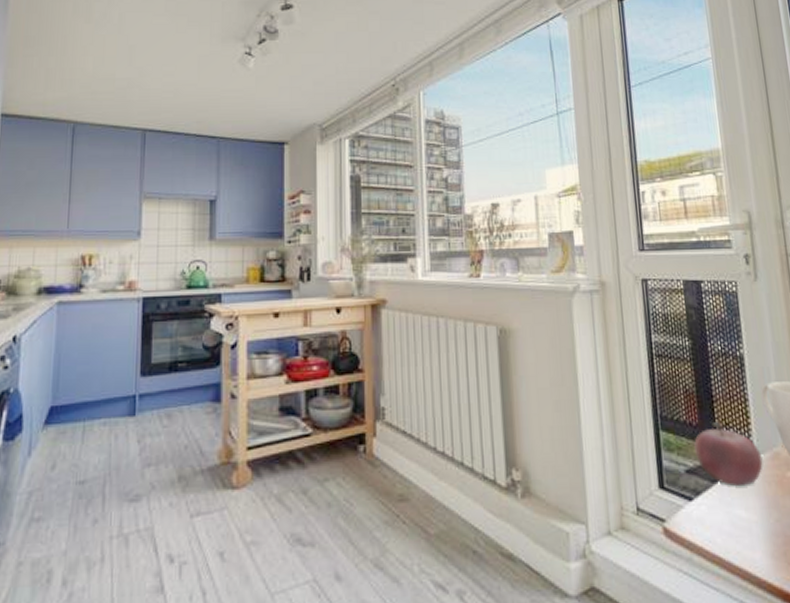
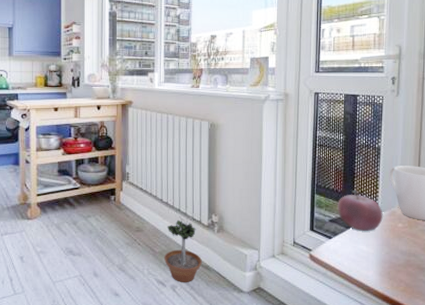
potted tree: none [443,472,502,584] -> present [164,215,202,282]

